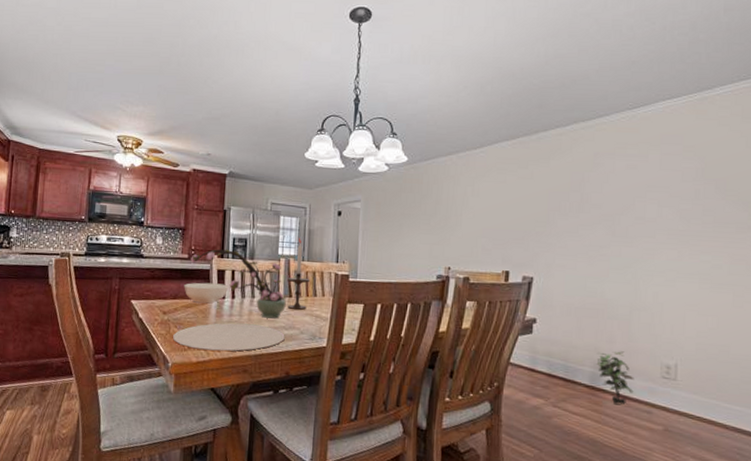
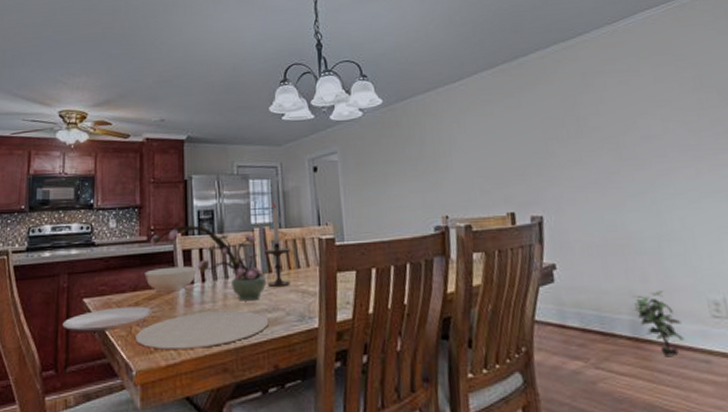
plate: none [113,310,189,330] -> present [62,306,153,334]

